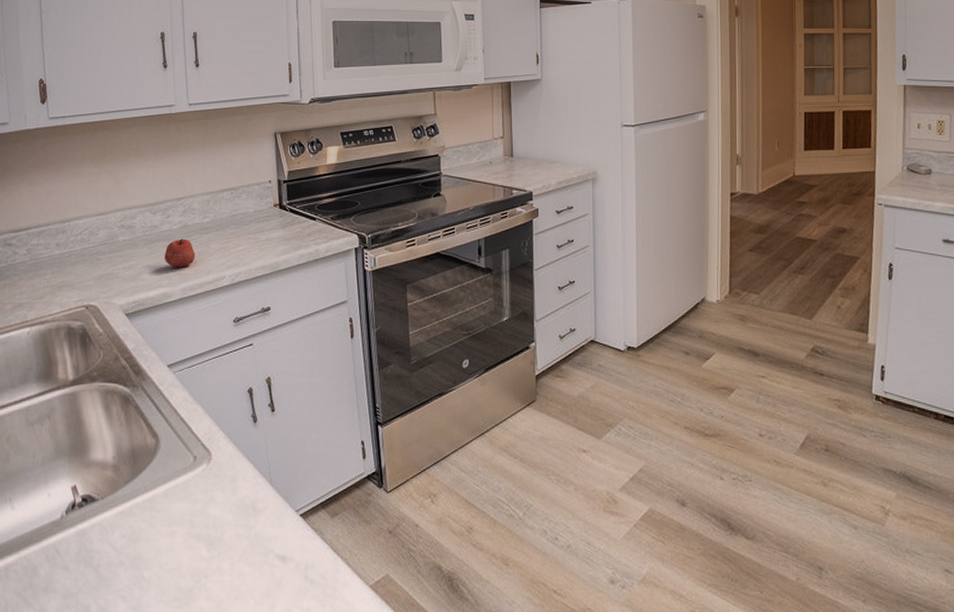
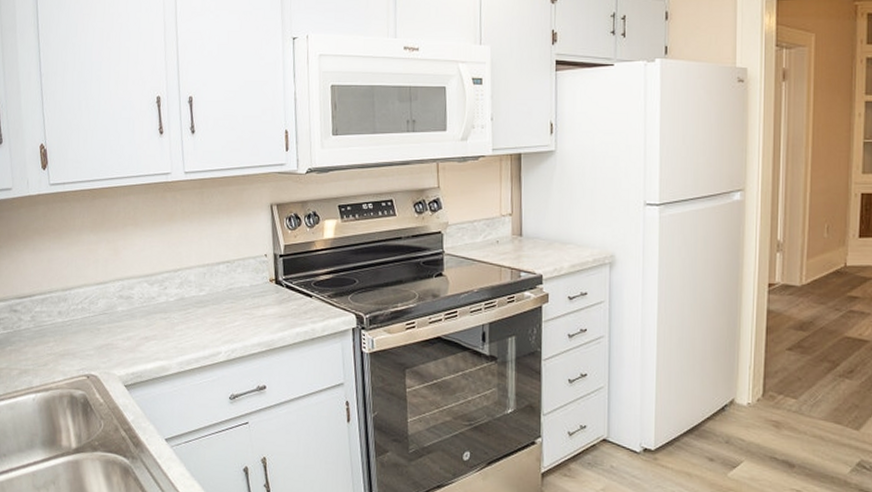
apple: present [164,238,196,267] -> none [161,311,192,341]

